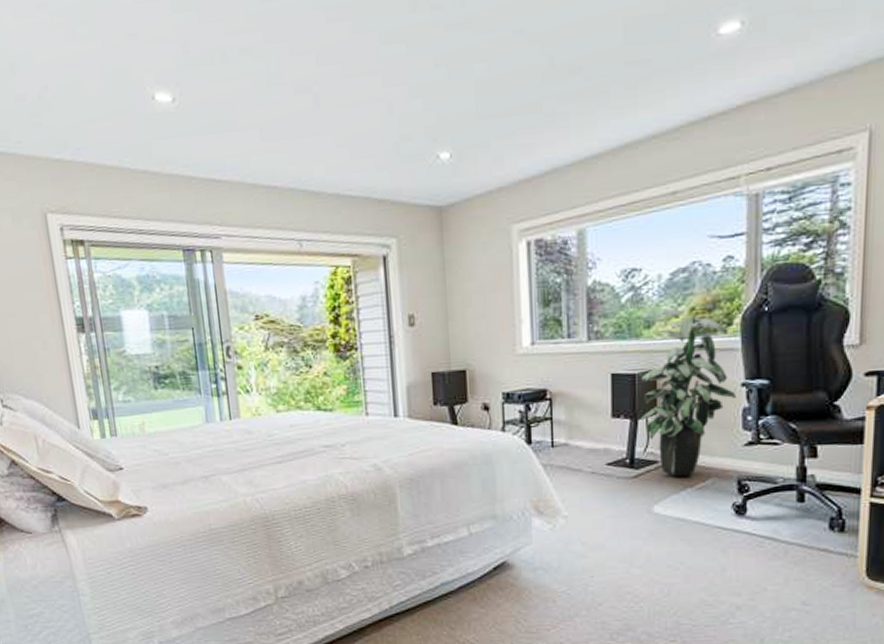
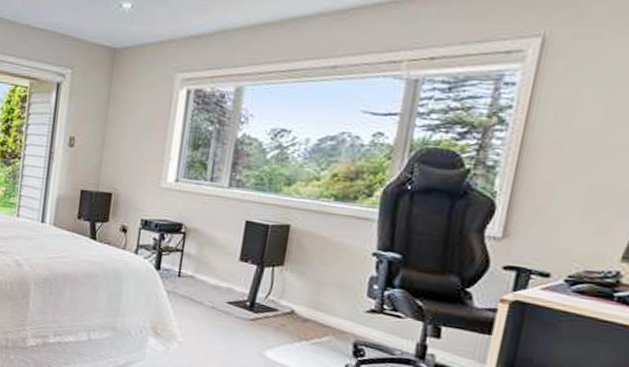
indoor plant: present [637,309,737,477] -> none [267,171,368,331]

